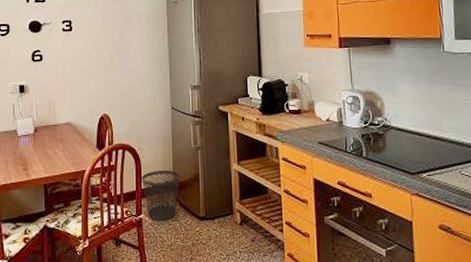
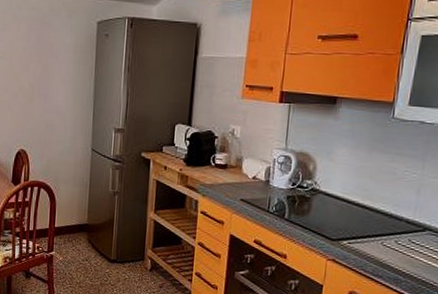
wastebasket: present [142,170,180,221] -> none [55,211,95,260]

